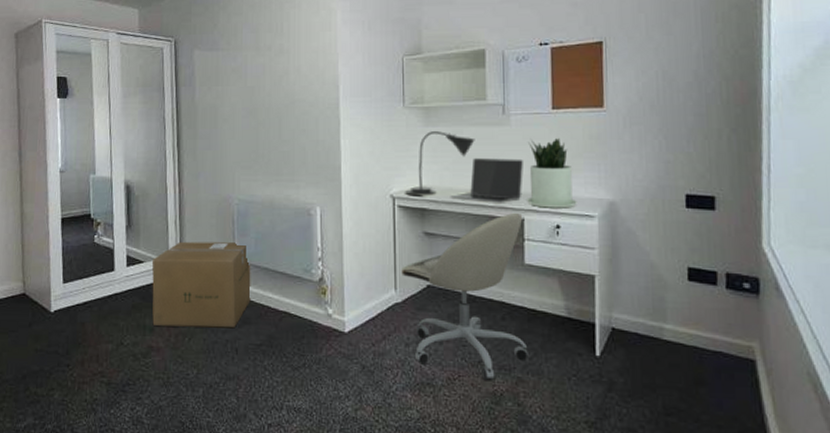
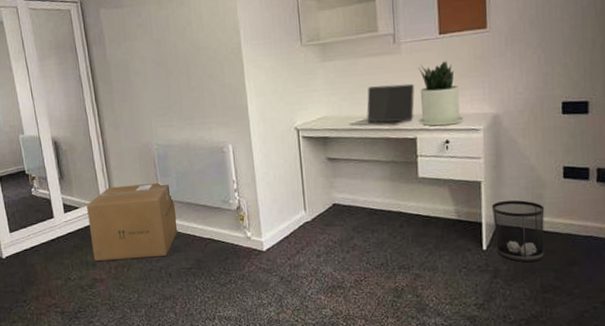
office chair: present [400,212,528,381] -> none [308,132,424,280]
desk lamp: present [405,131,475,196] -> none [308,65,369,127]
waste bin: none [606,300,667,377] -> present [491,200,545,262]

